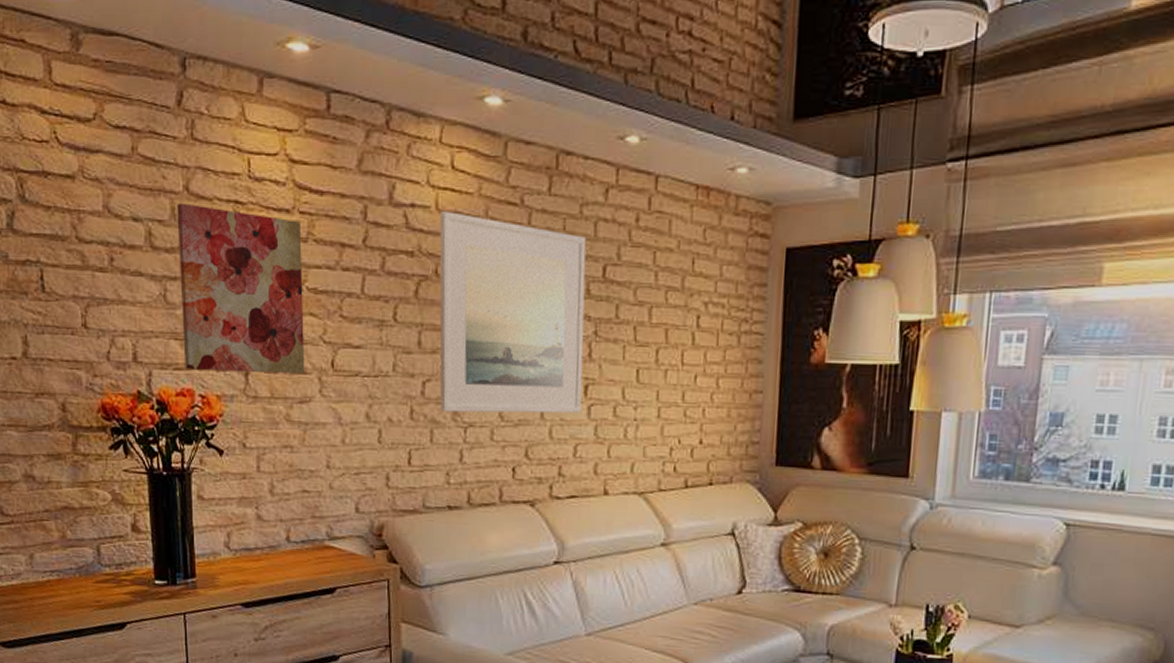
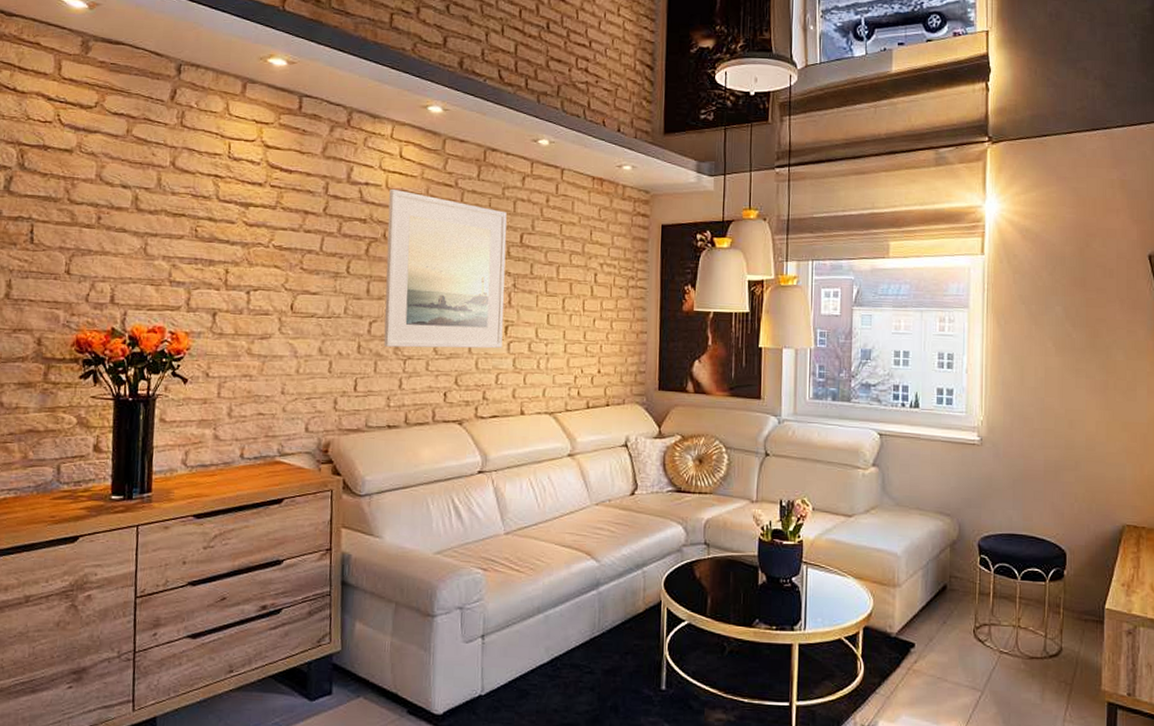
wall art: present [177,203,305,374] -> none [158,175,271,315]

